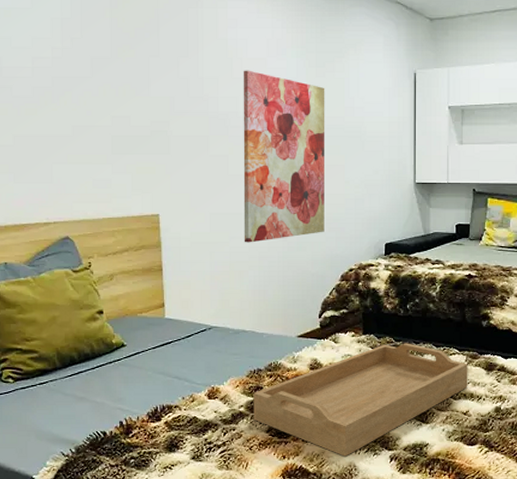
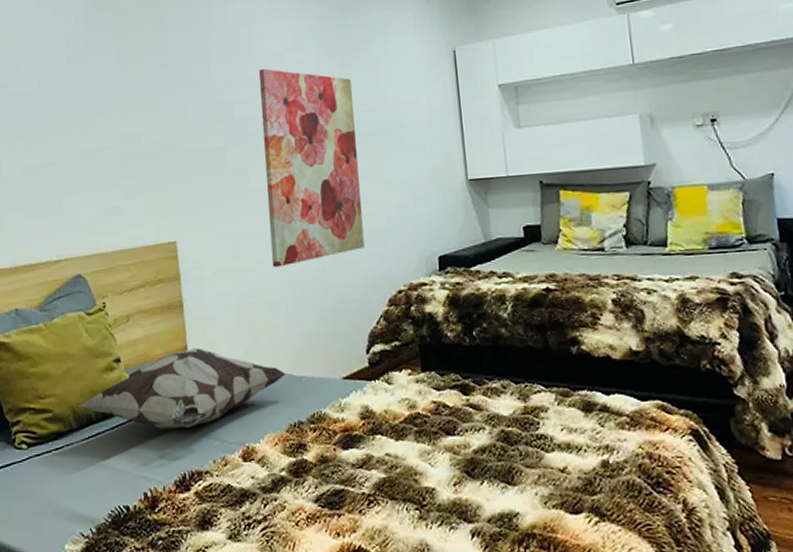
decorative pillow: none [62,305,250,371] -> present [78,348,287,430]
serving tray: present [253,343,468,457] -> none [295,380,562,533]

